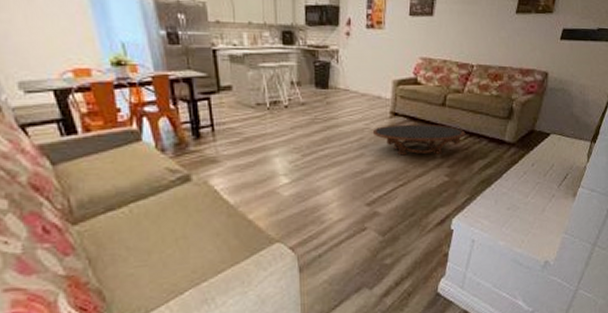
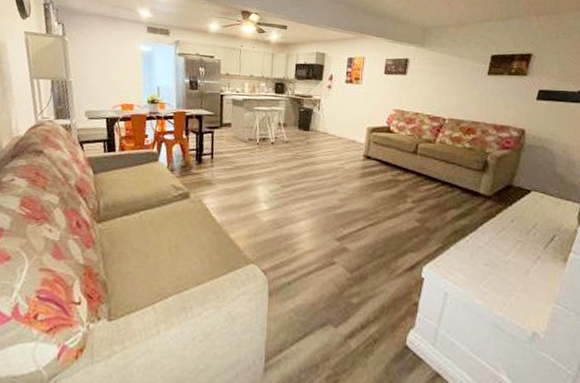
coffee table: present [372,124,466,156] -> none [346,166,438,199]

